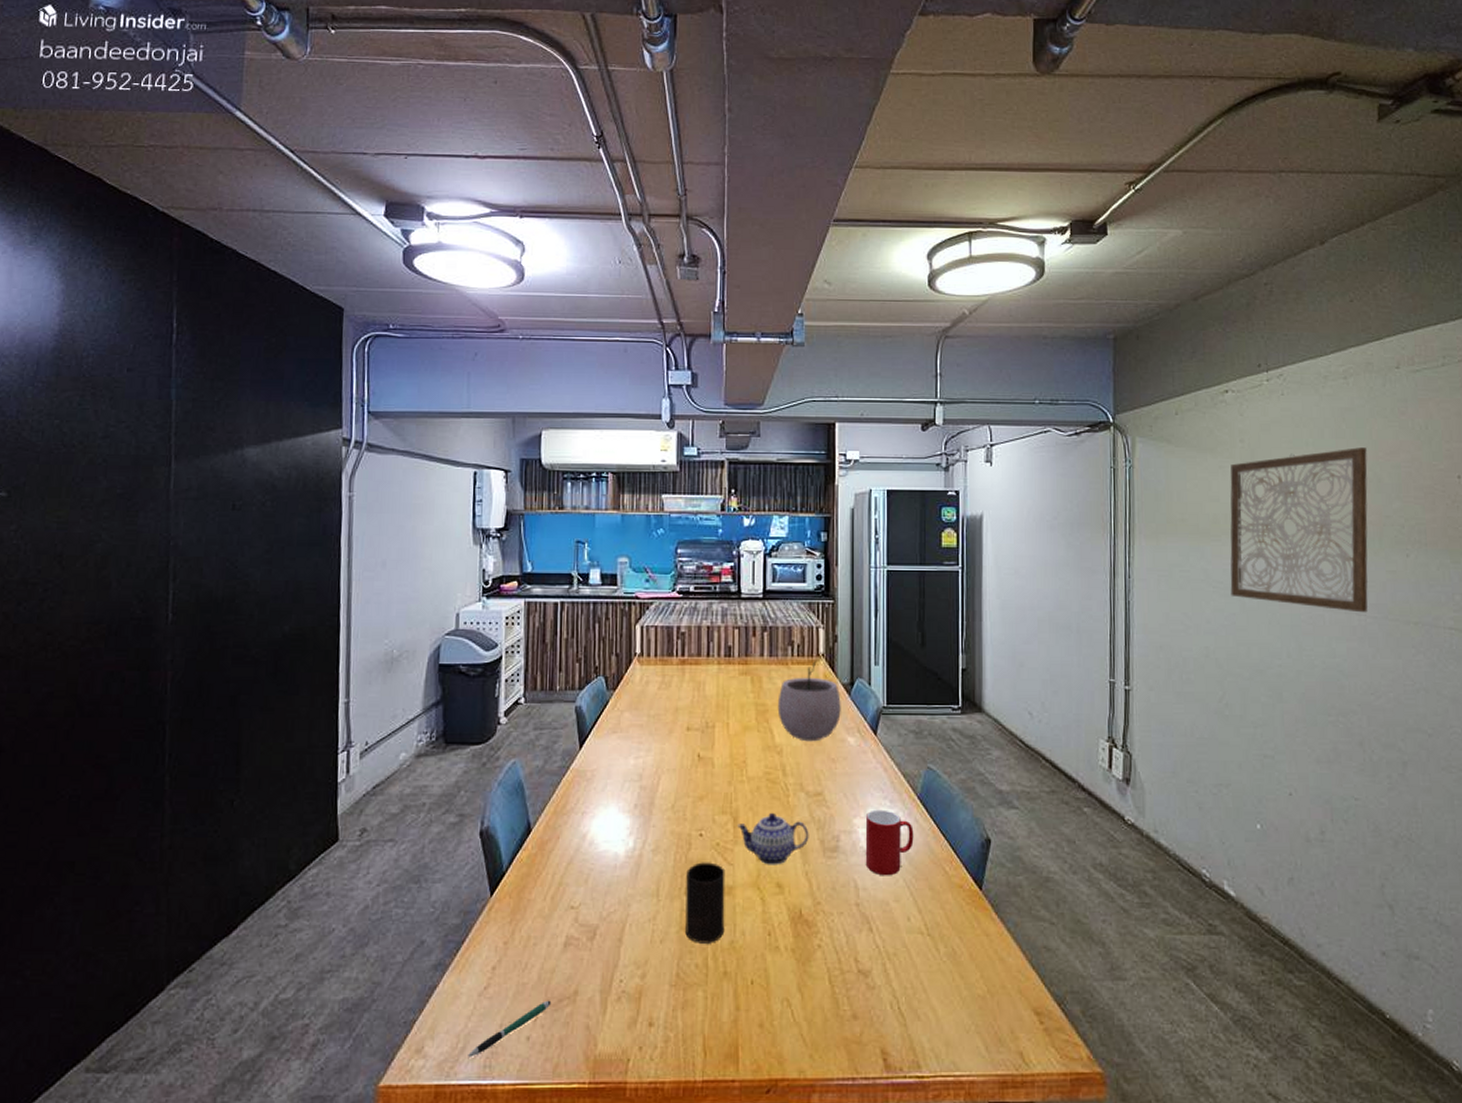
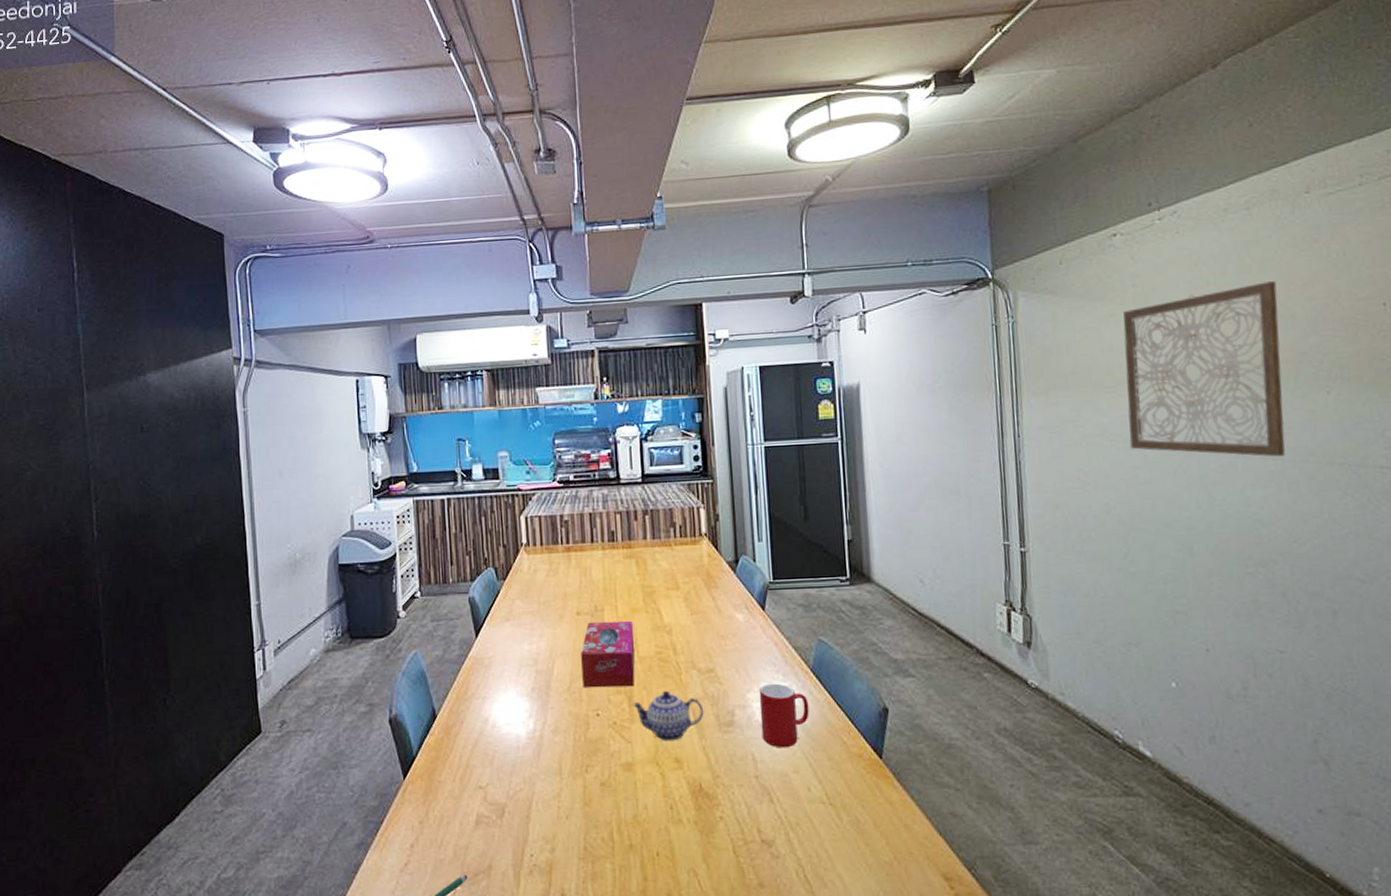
cup: present [685,862,725,943] -> none [586,740,628,818]
tissue box: none [688,738,744,807] -> present [581,620,635,688]
plant pot: present [777,661,841,742] -> none [663,541,728,620]

